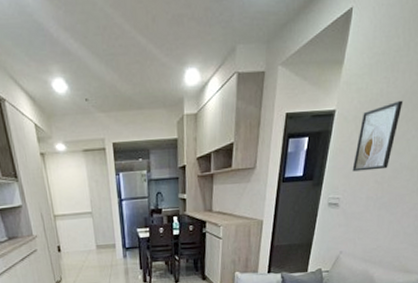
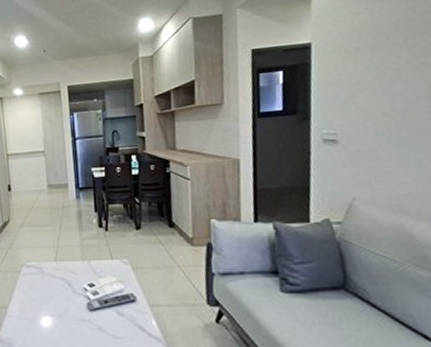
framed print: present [352,100,403,172] -> none [346,28,398,104]

